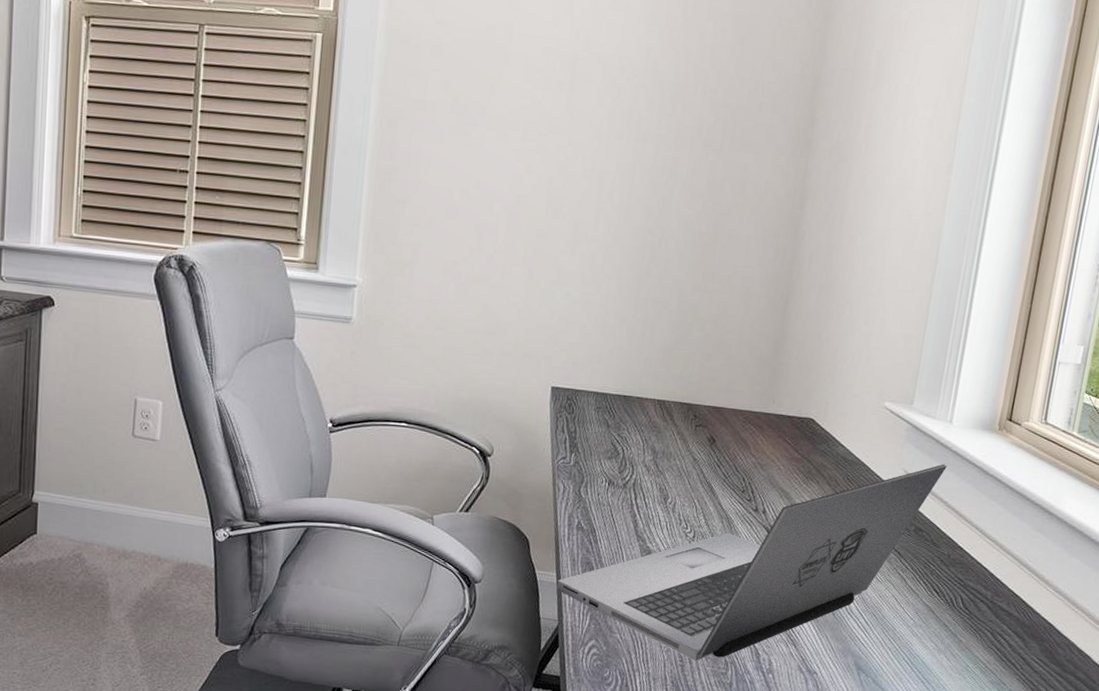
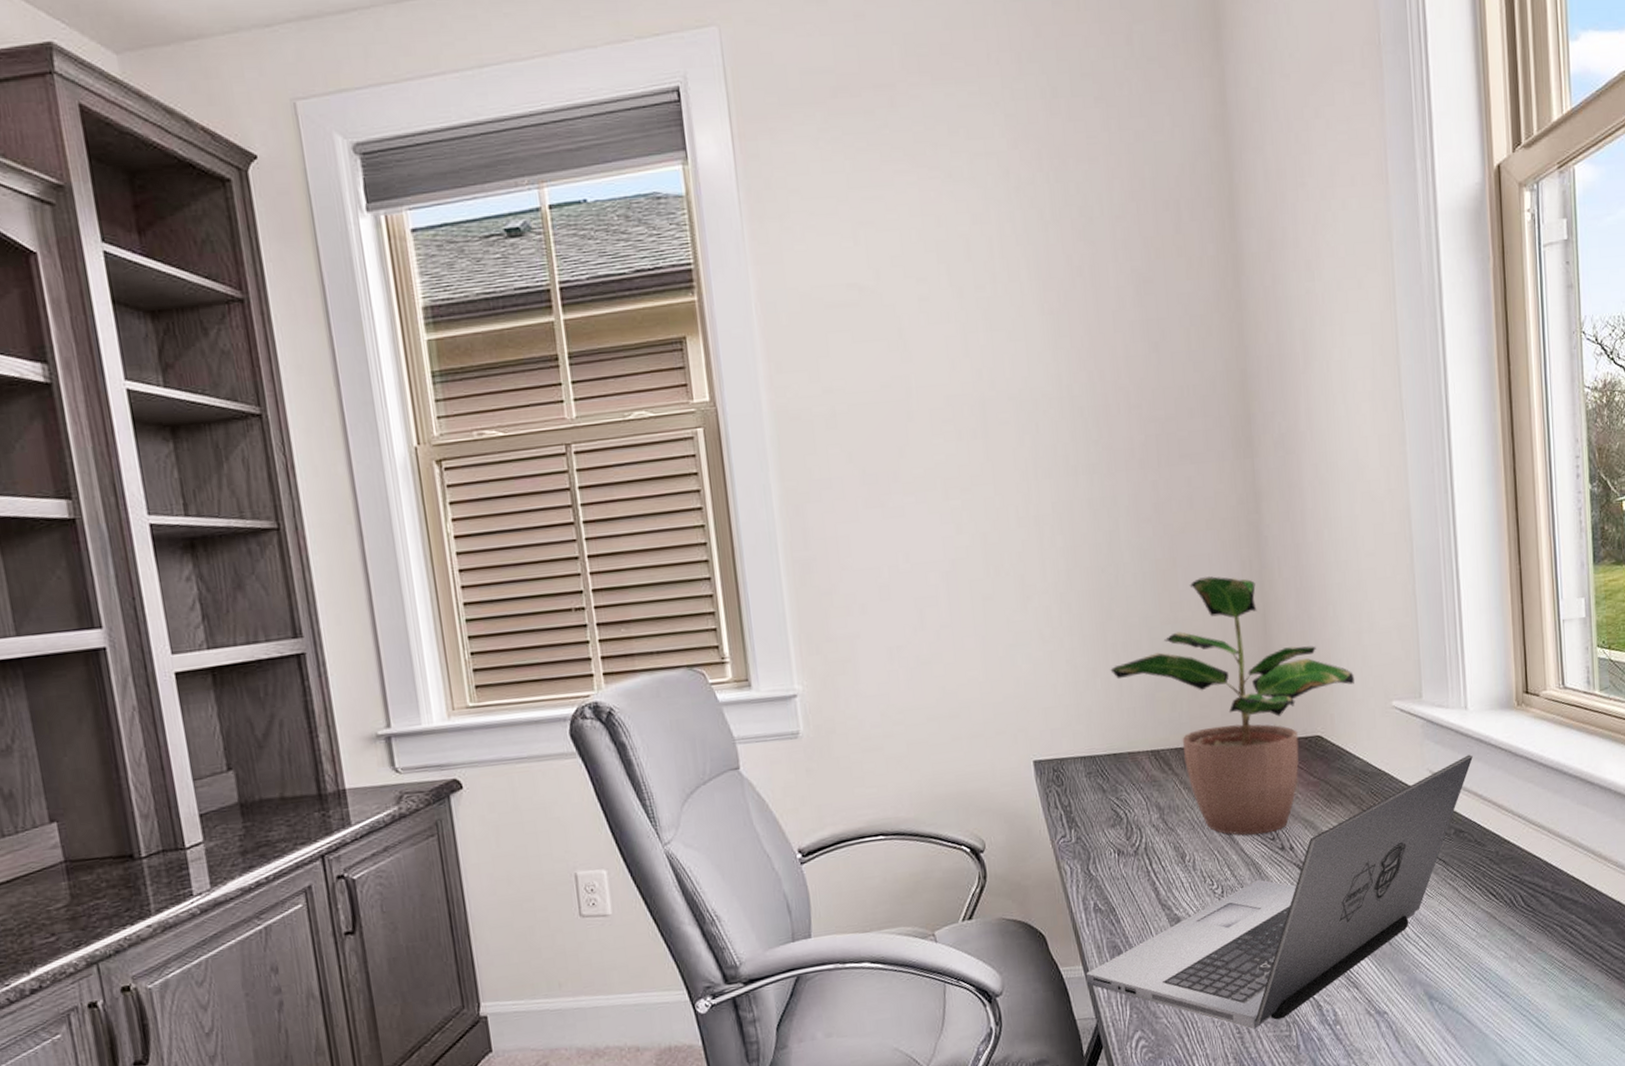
potted plant: none [637,256,856,494] -> present [1110,576,1354,835]

